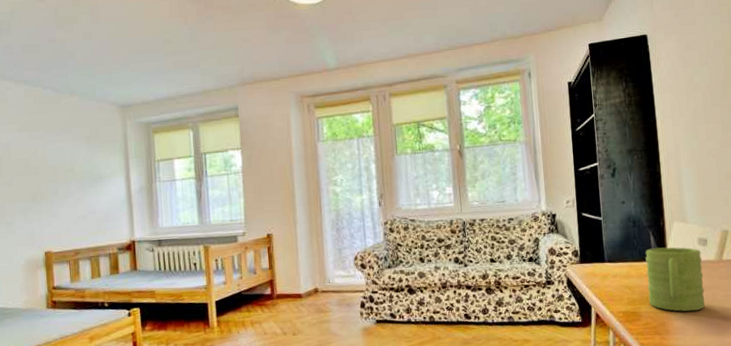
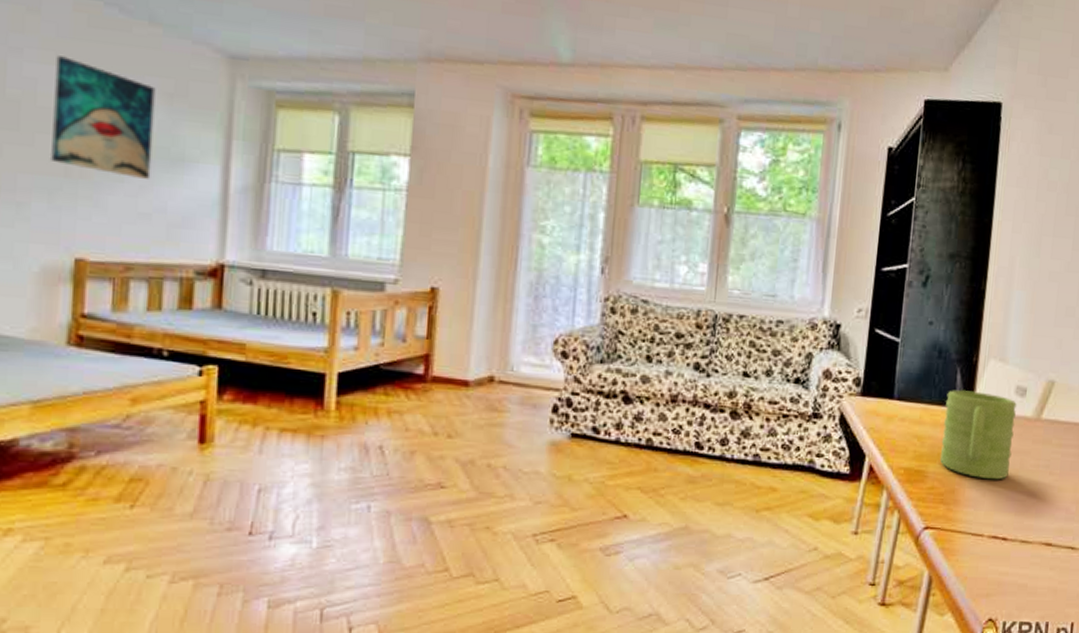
wall art: none [19,125,83,194] -> present [51,55,156,179]

